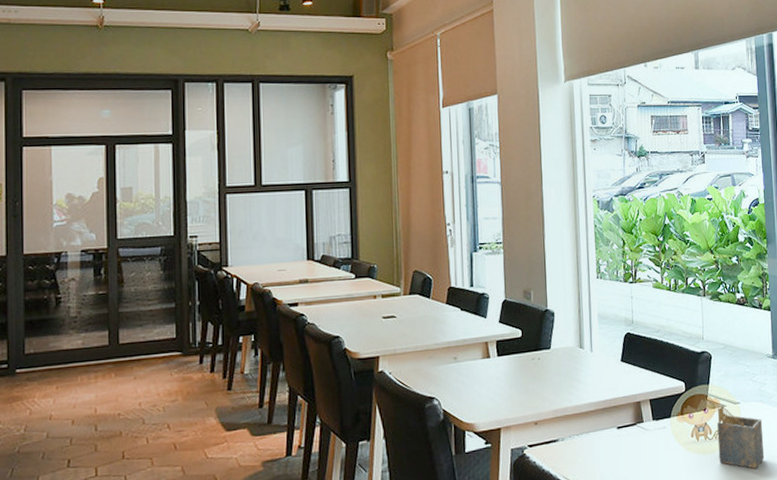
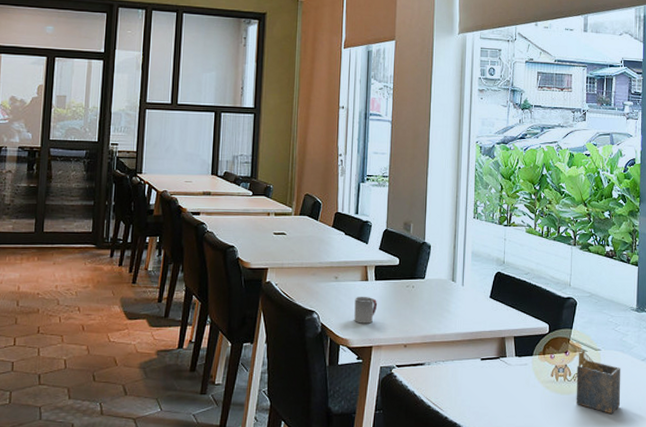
cup: none [477,375,502,405] -> present [354,297,377,324]

